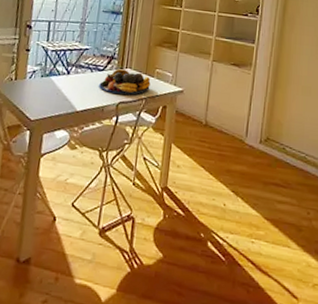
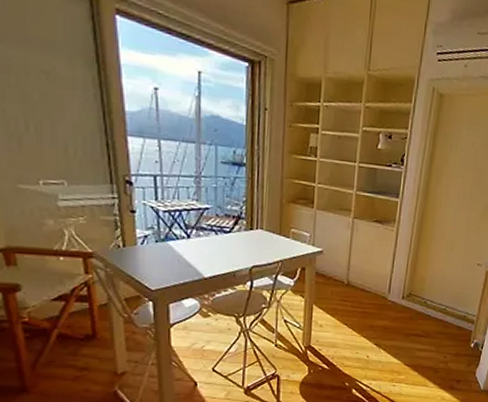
fruit bowl: present [99,69,151,95] -> none [227,230,286,258]

